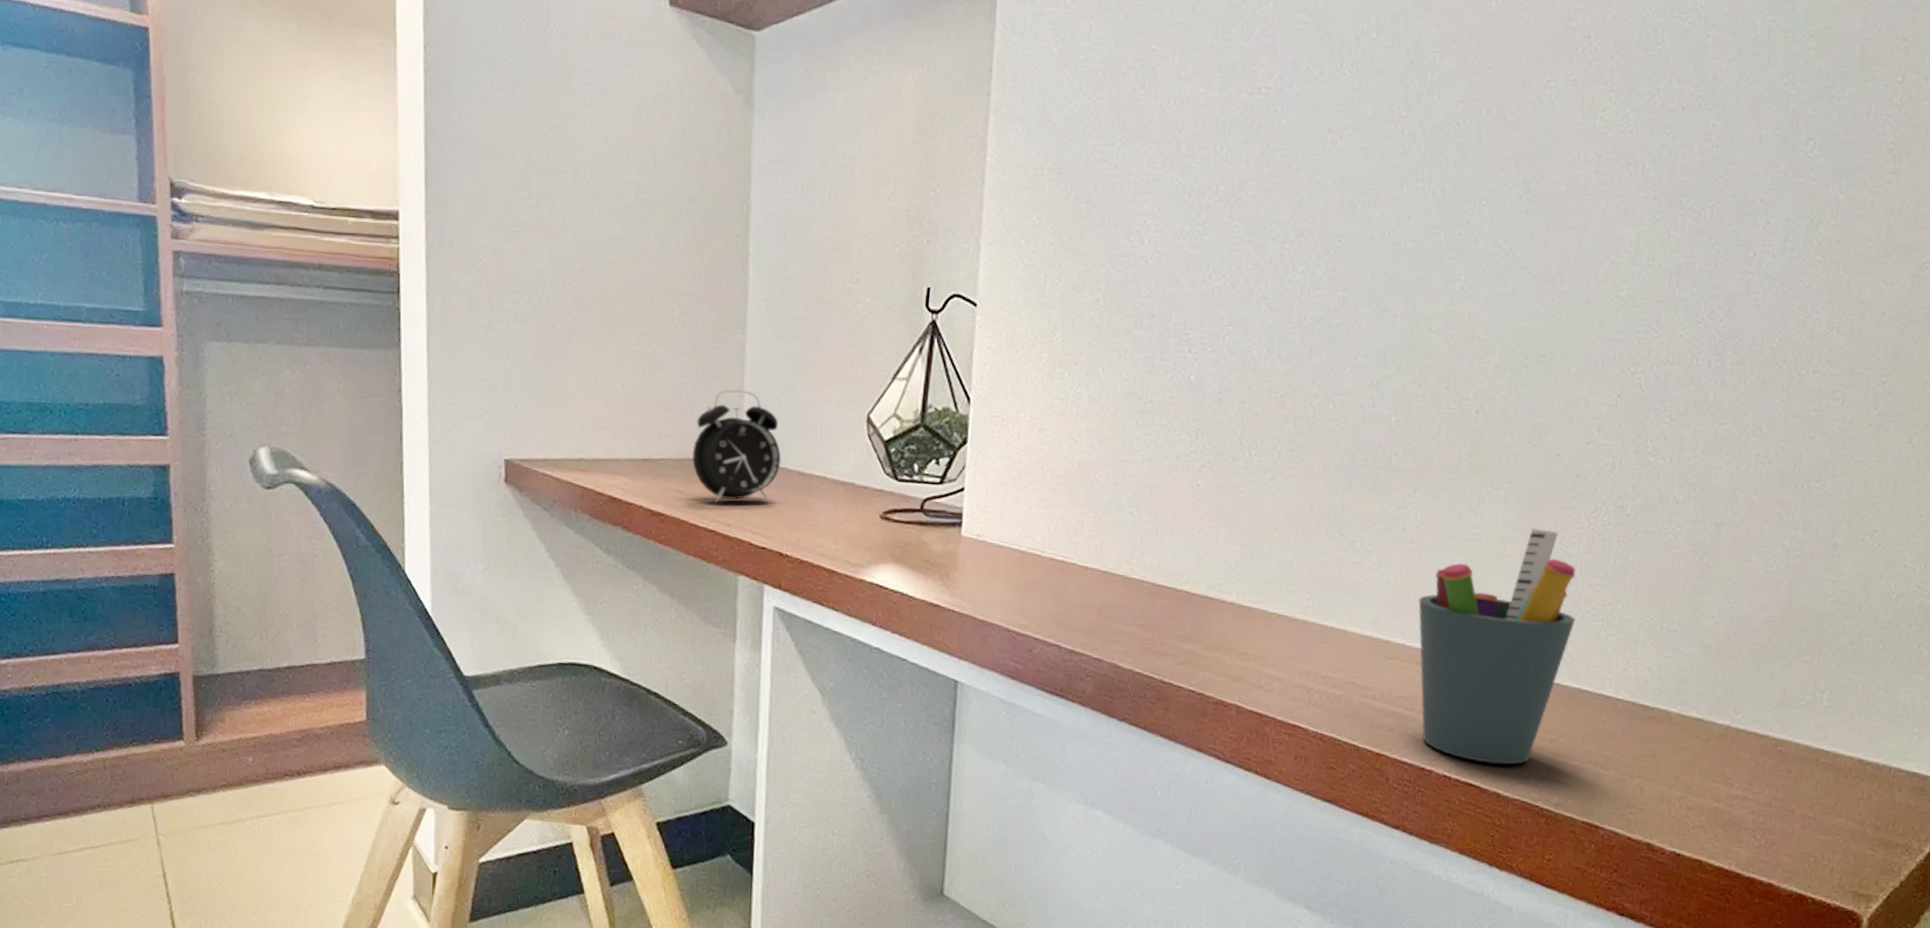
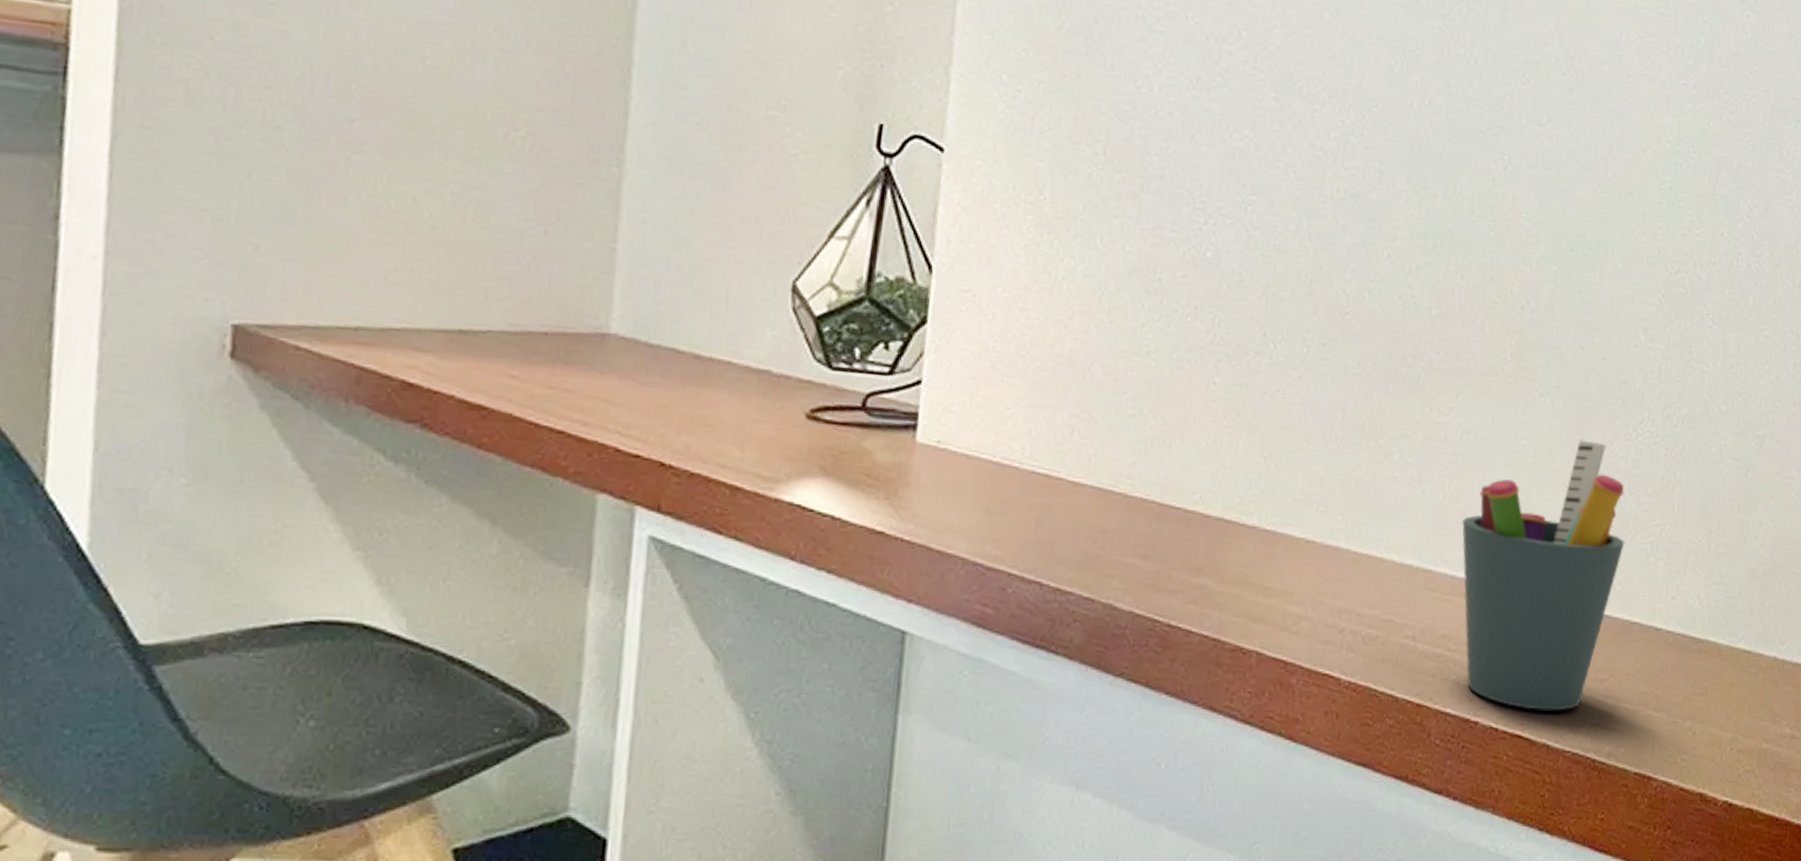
alarm clock: present [693,388,781,503] -> none [535,239,668,393]

